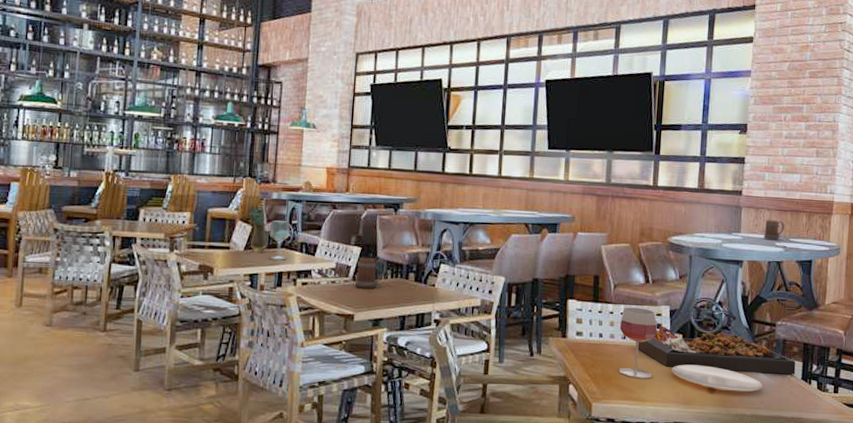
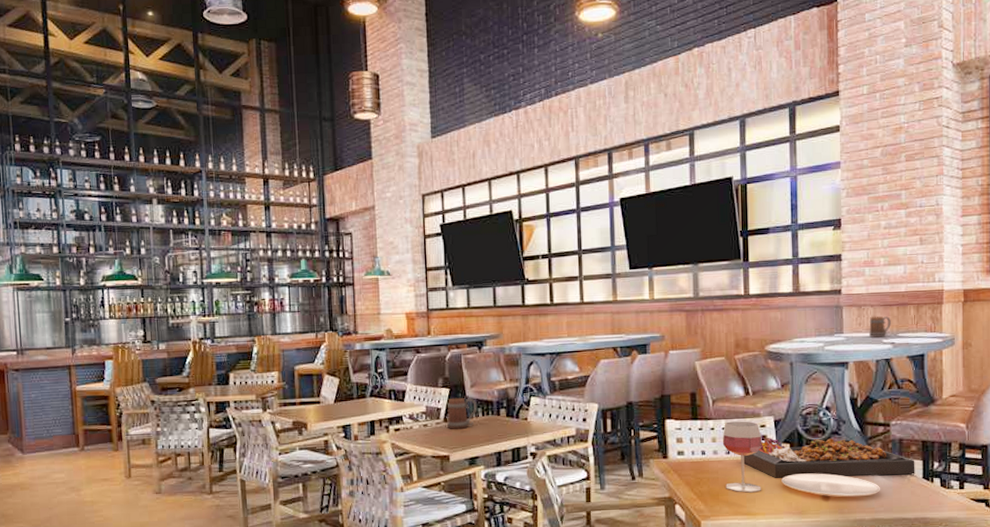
vase: present [248,204,267,253] -> none [334,357,356,405]
wine glass: present [269,220,291,260] -> none [356,369,378,410]

